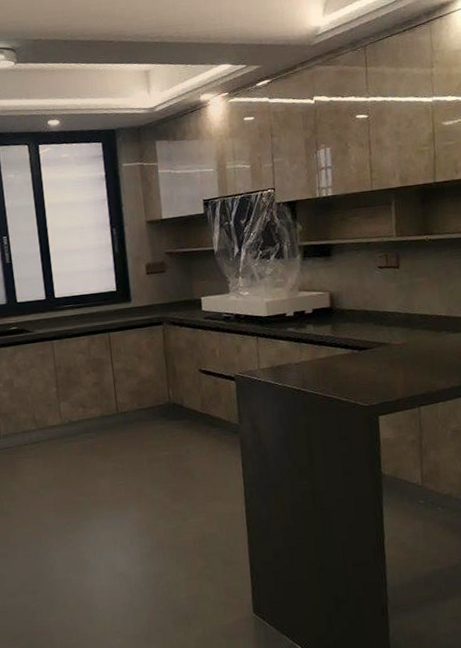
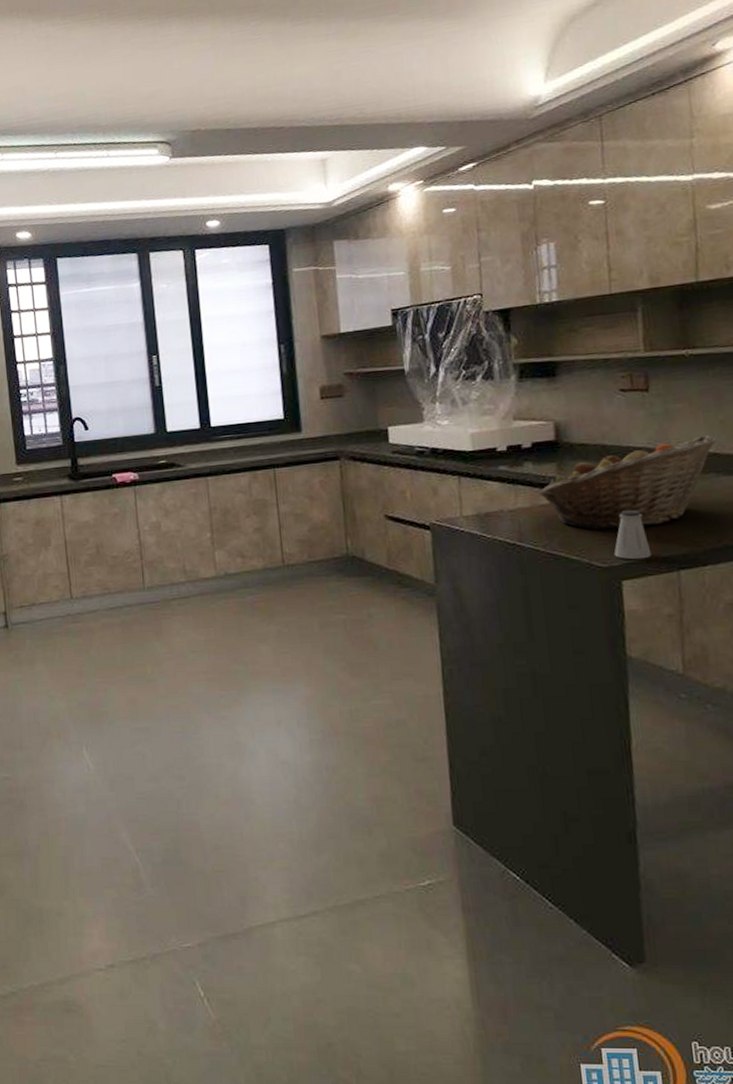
fruit basket: none [318,301,447,377] -> present [539,434,717,530]
saltshaker: none [373,360,400,400] -> present [614,509,652,560]

